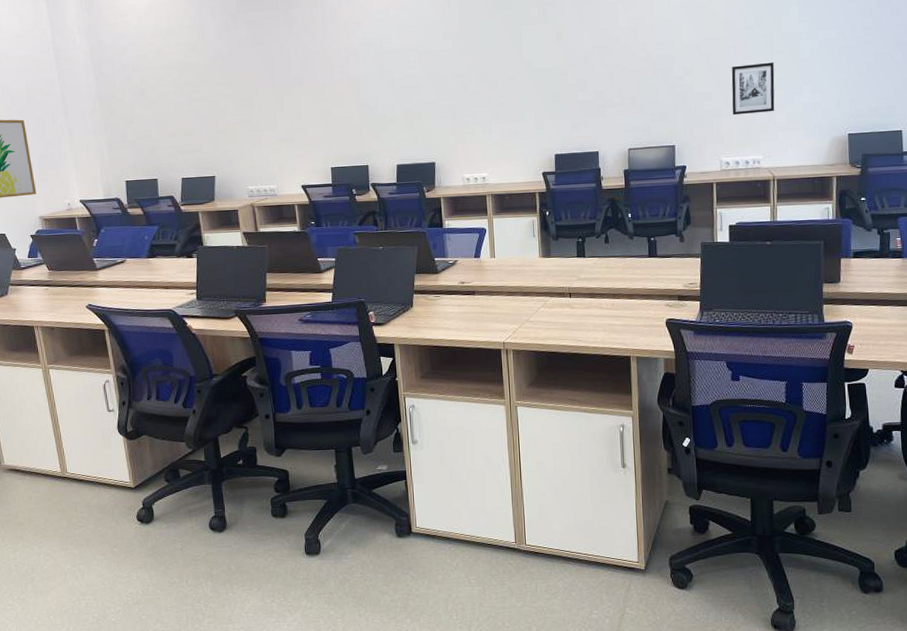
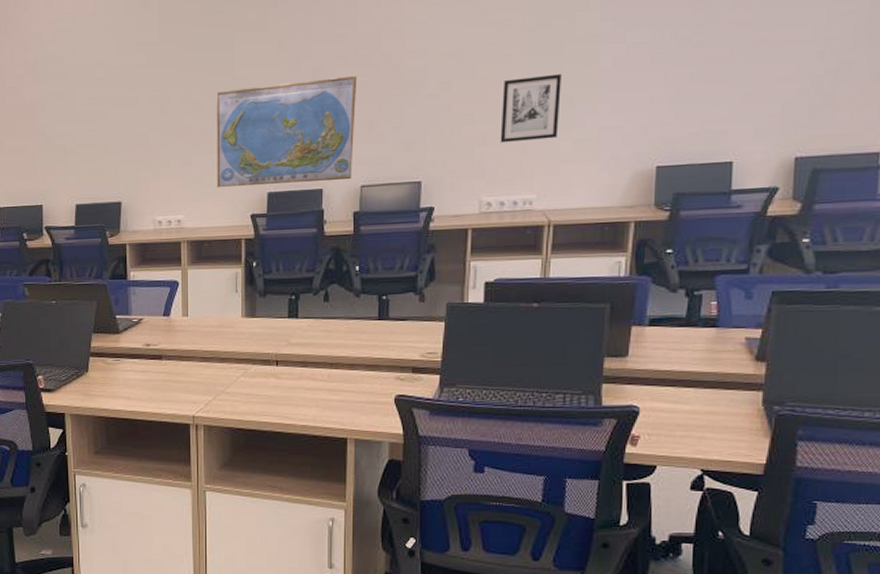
world map: none [509,61,621,151] -> present [216,75,357,188]

